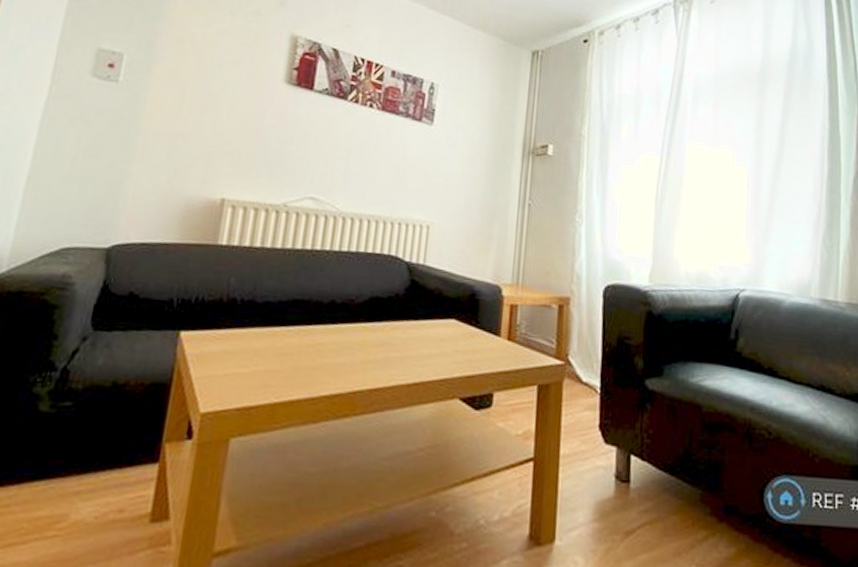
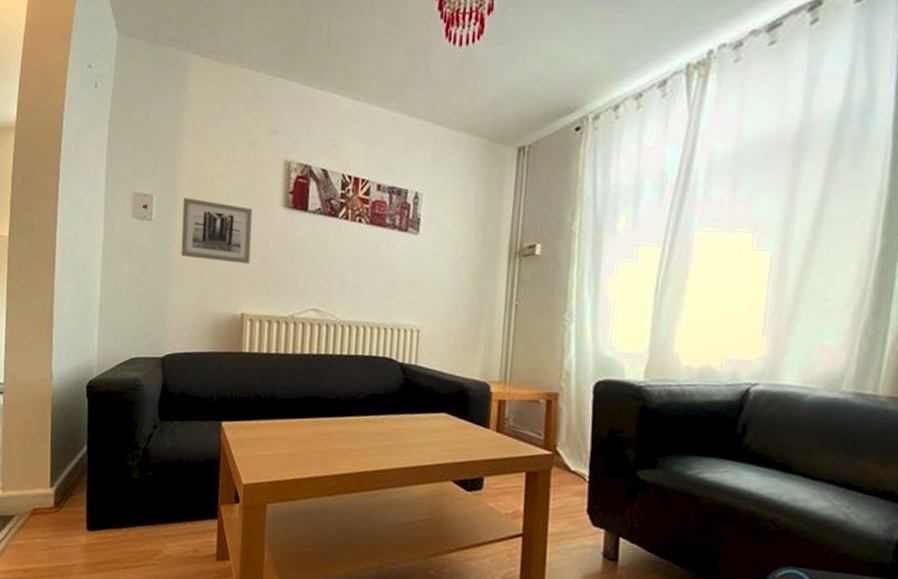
wall art: none [151,61,249,142] -> present [181,198,253,264]

